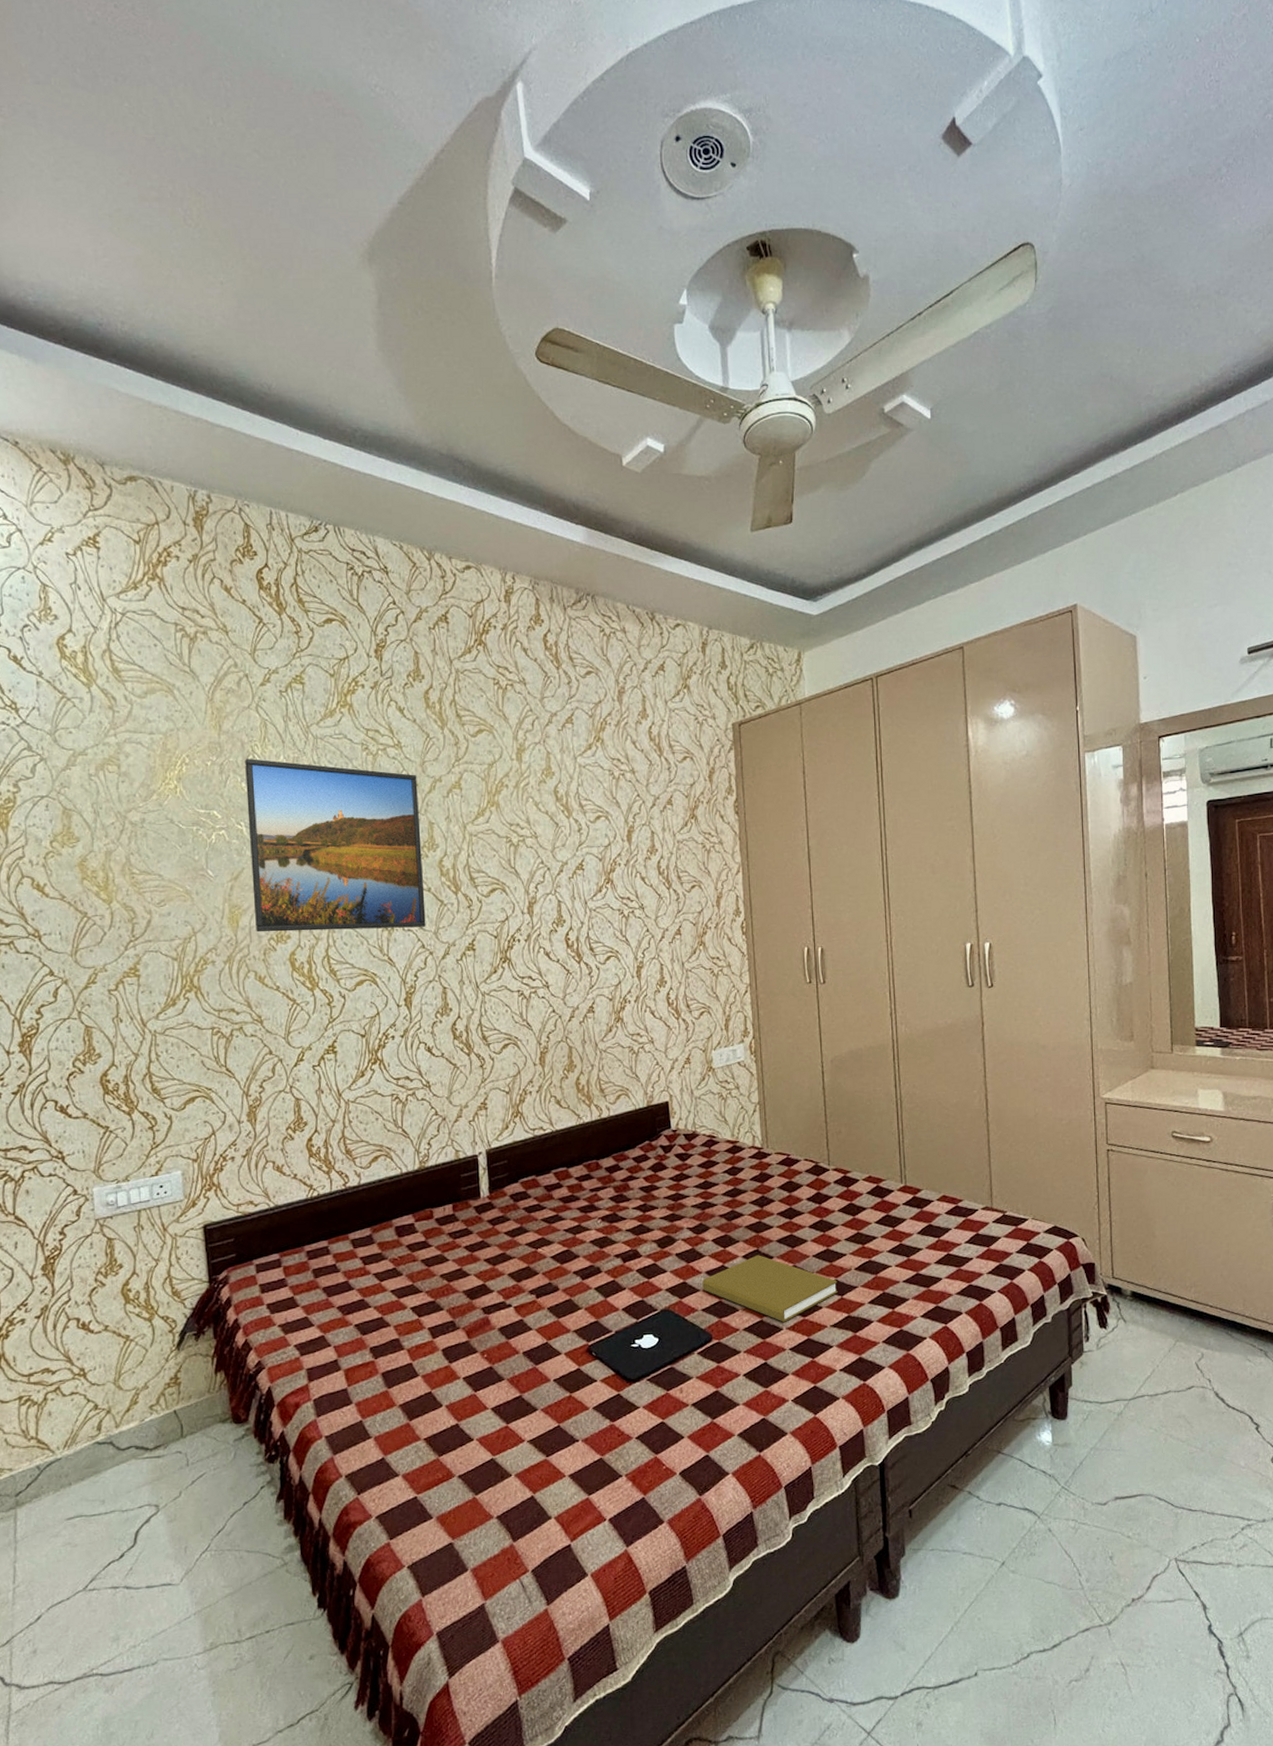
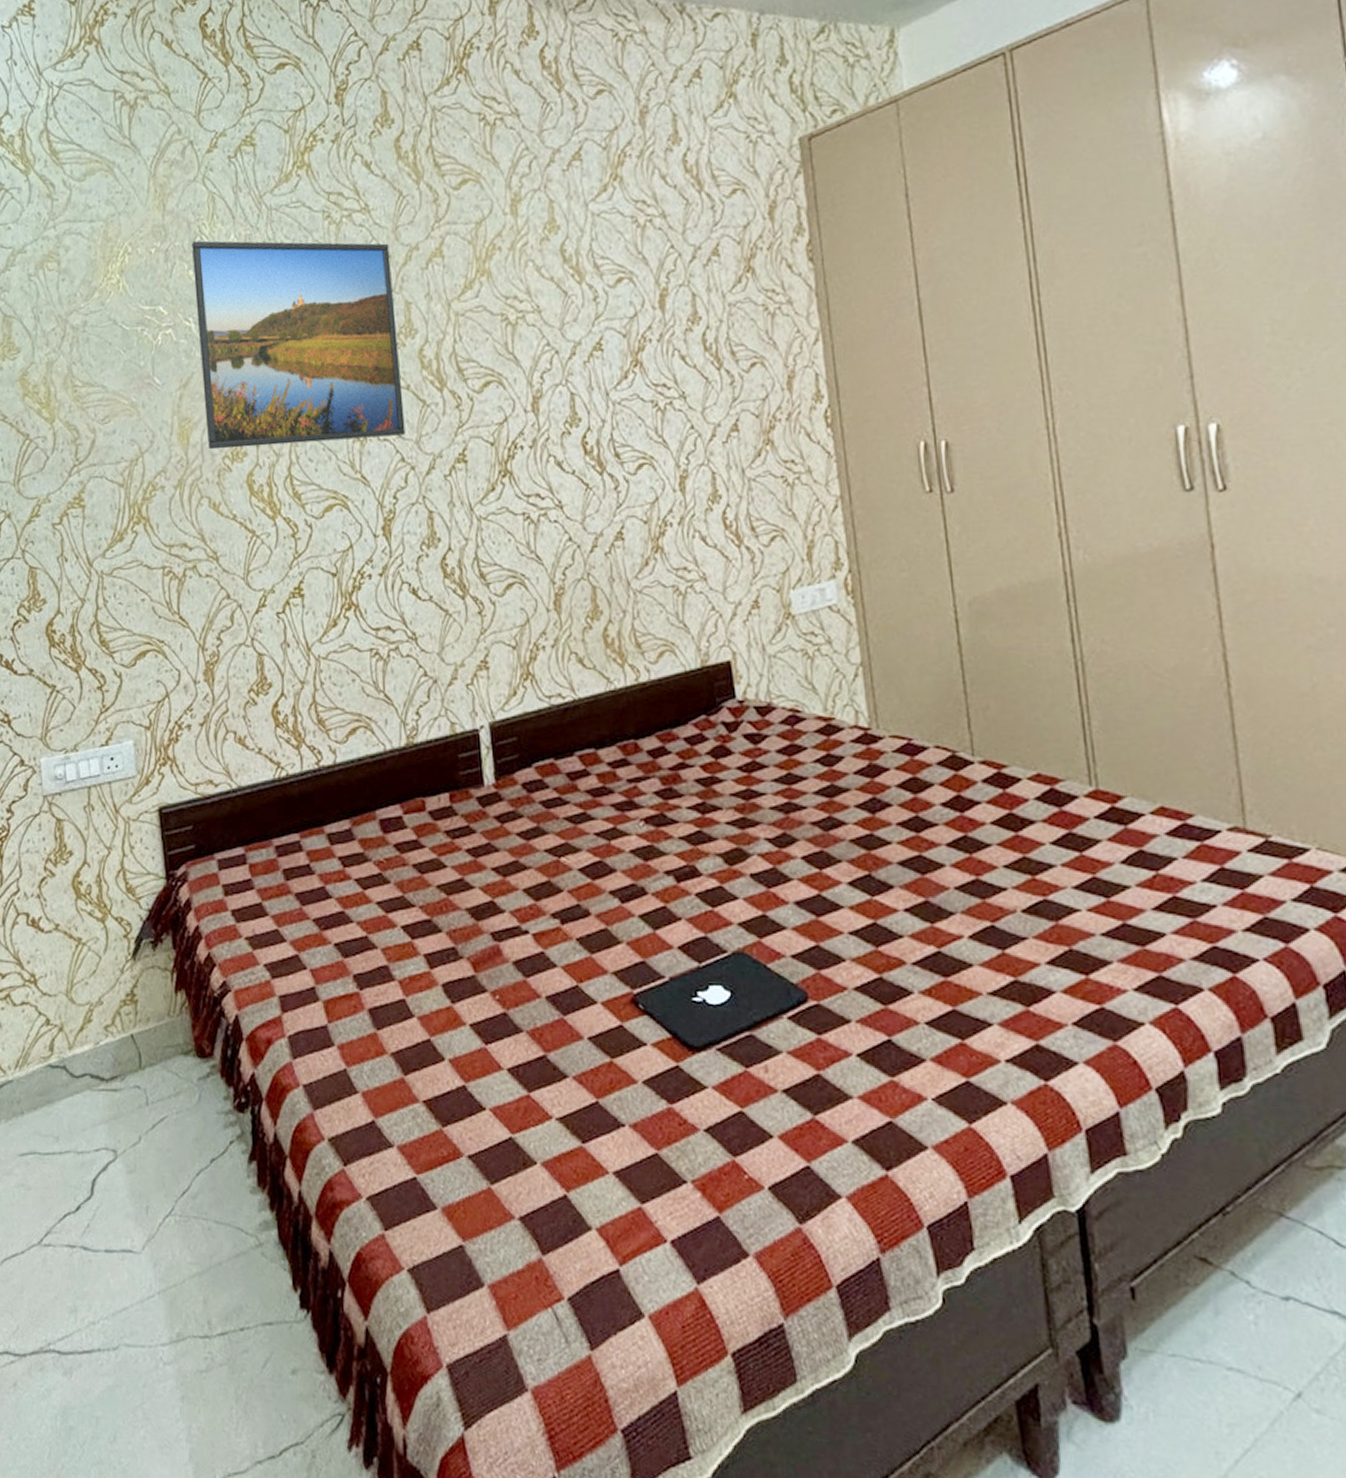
book: present [702,1255,838,1322] -> none [790,882,997,983]

